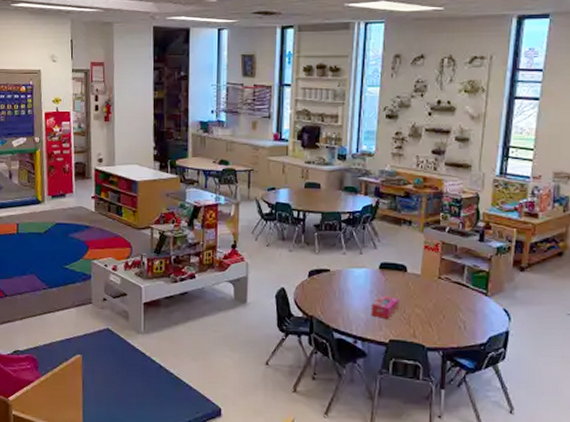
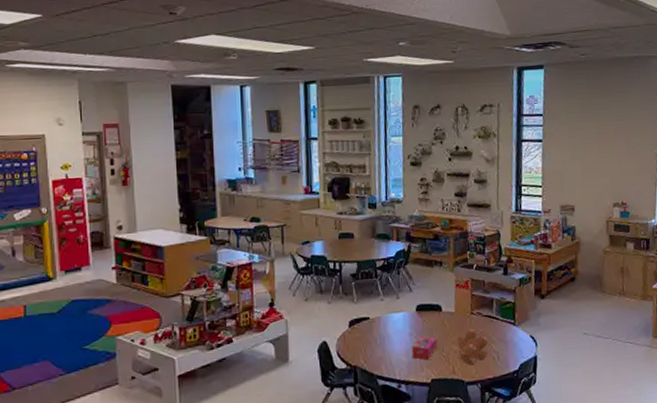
teddy bear: none [420,293,456,330] -> present [457,328,489,364]

